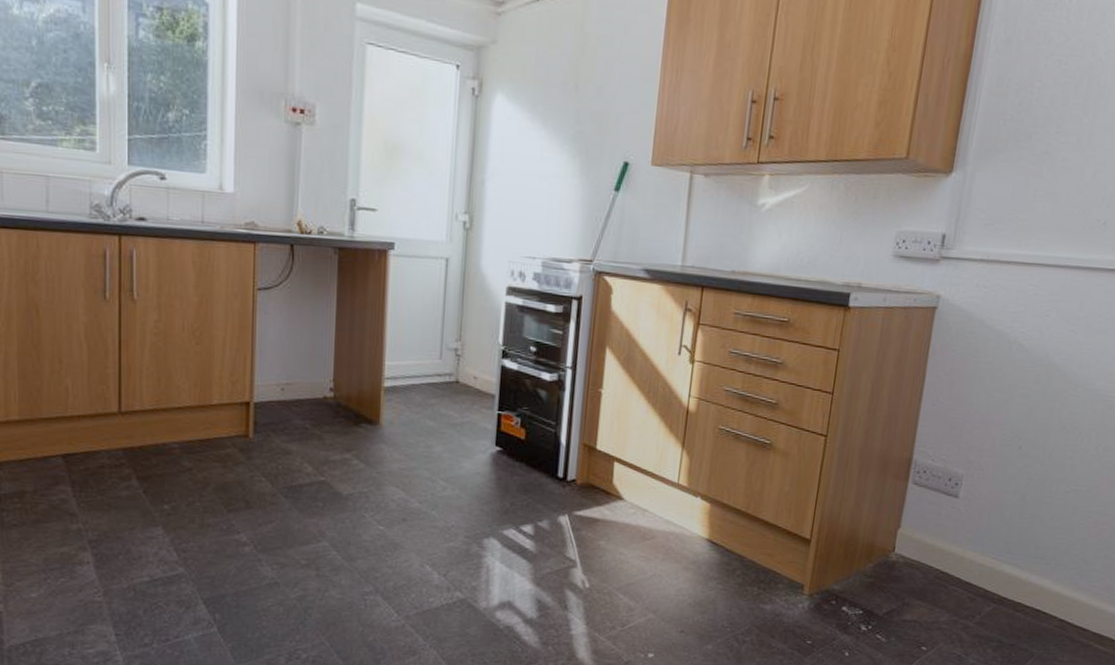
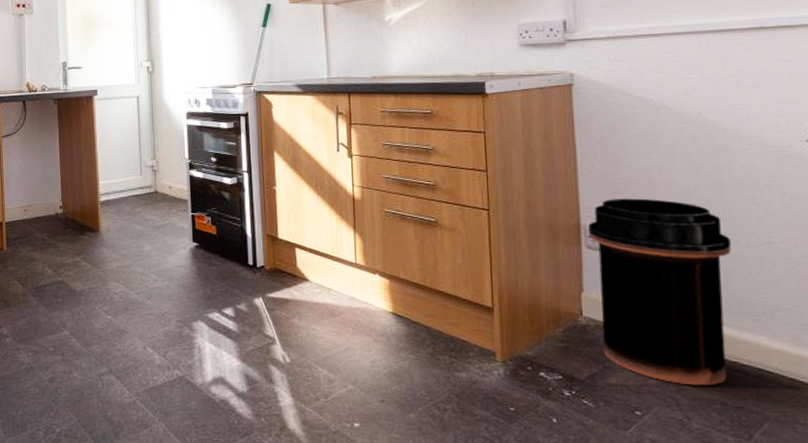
trash can: none [906,434,1044,625] -> present [588,198,731,386]

